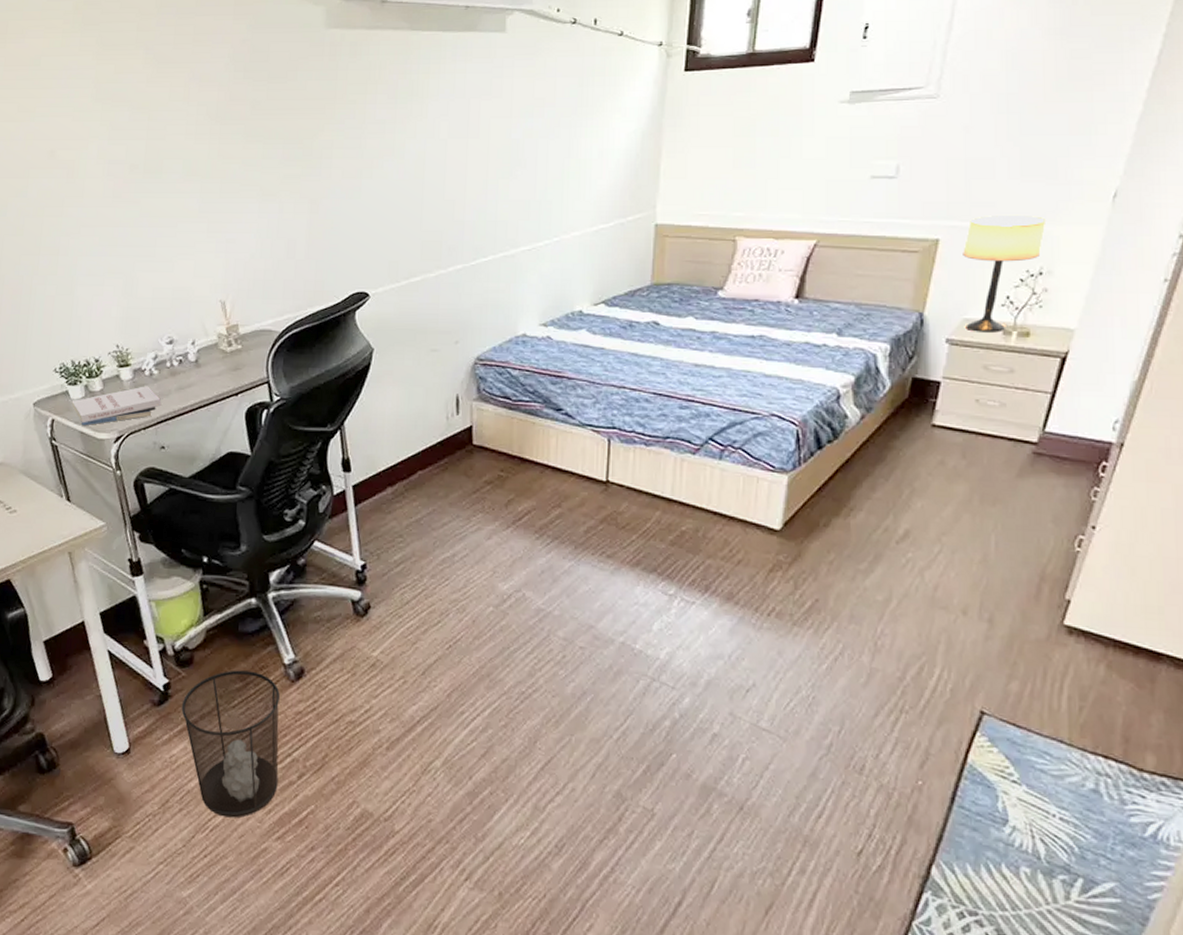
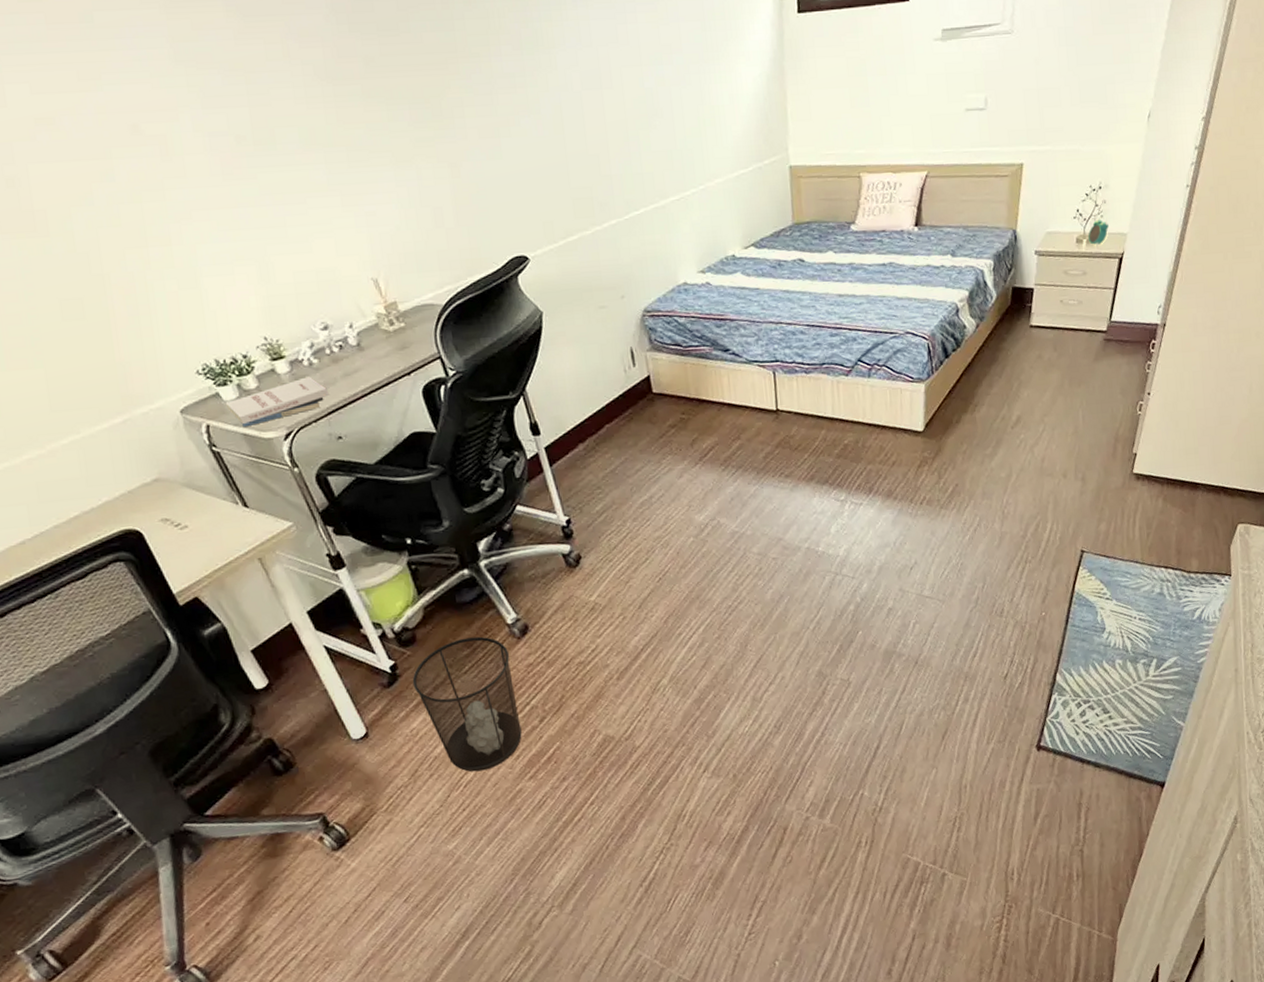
table lamp: present [963,214,1047,333] -> none [1042,137,1102,243]
alarm clock: none [1019,306,1049,343] -> present [1087,216,1109,248]

